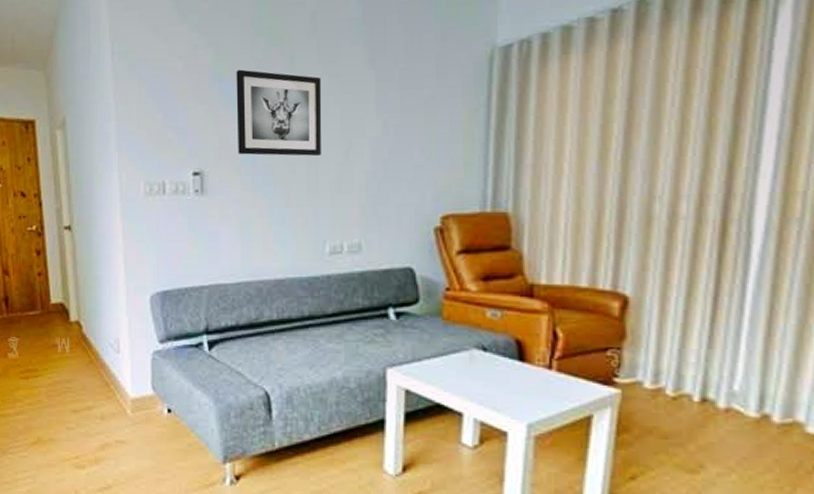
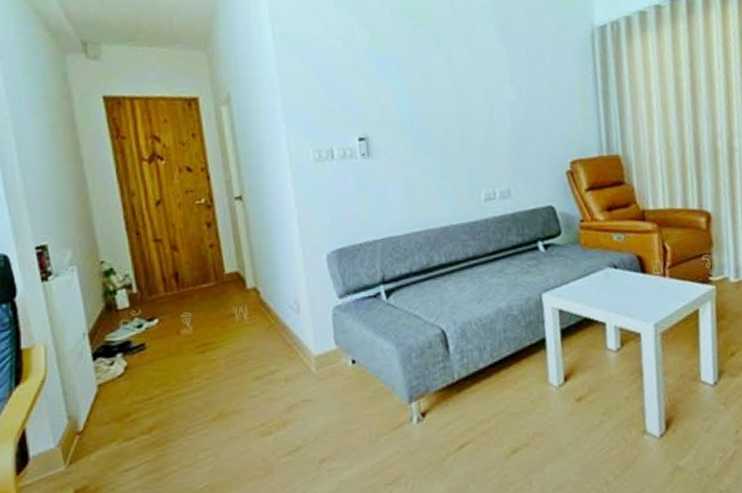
wall art: present [236,69,322,156] -> none [390,47,470,121]

